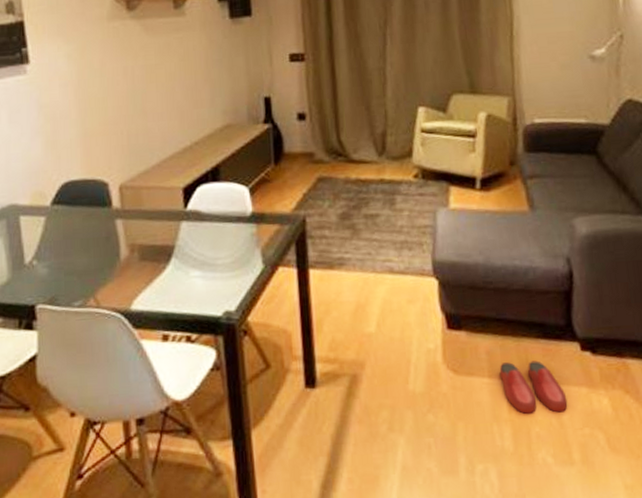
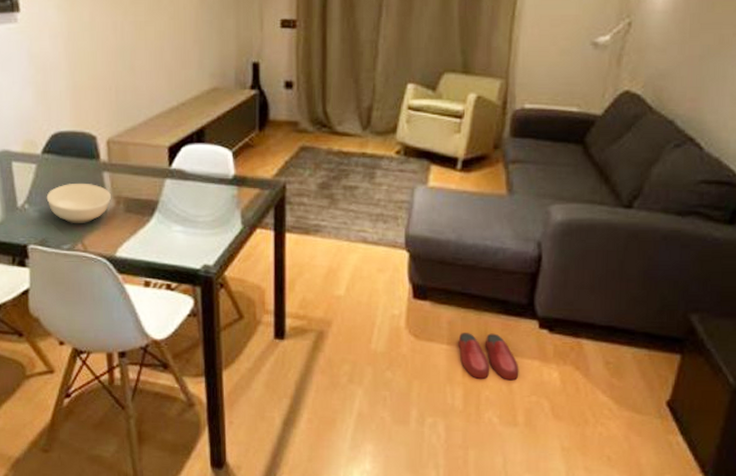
bowl: none [56,232,126,277] -> present [46,183,112,223]

